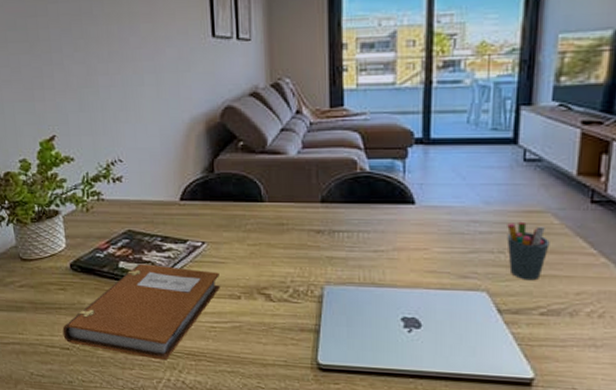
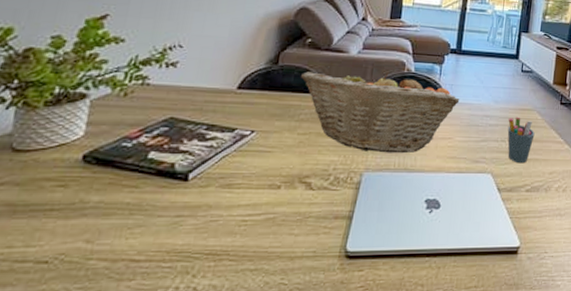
notebook: present [62,263,220,361] -> none [44,154,263,265]
fruit basket: none [238,172,434,266] -> present [300,71,460,154]

